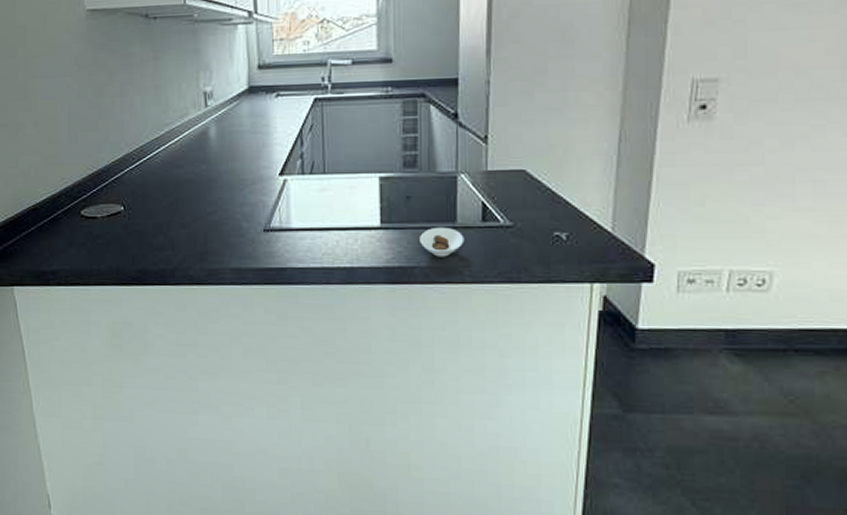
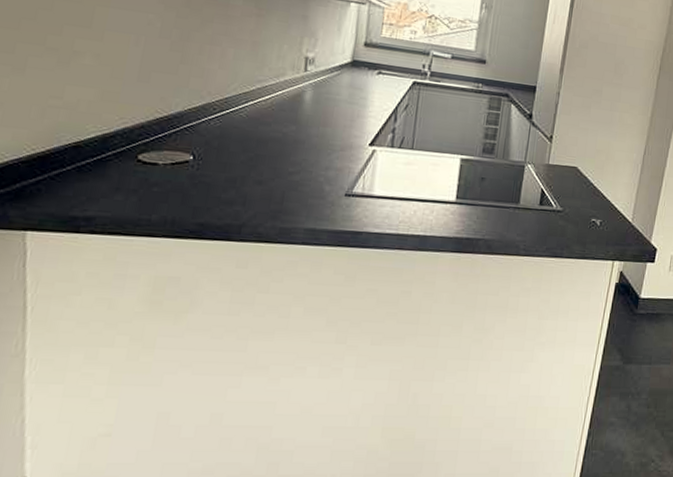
saucer: present [420,226,464,257] -> none [487,206,524,232]

